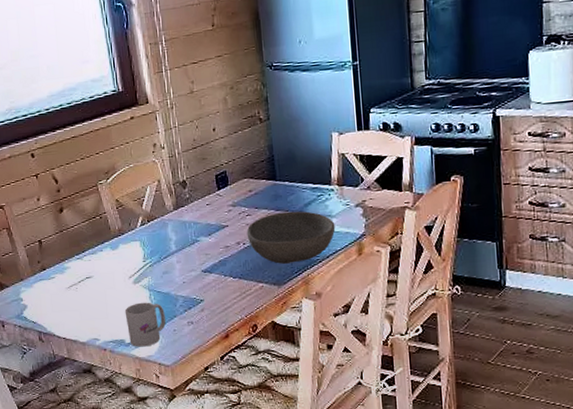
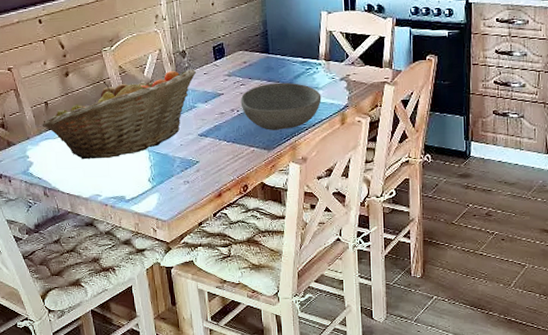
fruit basket: none [36,200,199,301] -> present [42,69,197,160]
mug: present [124,302,166,347] -> none [125,162,164,203]

